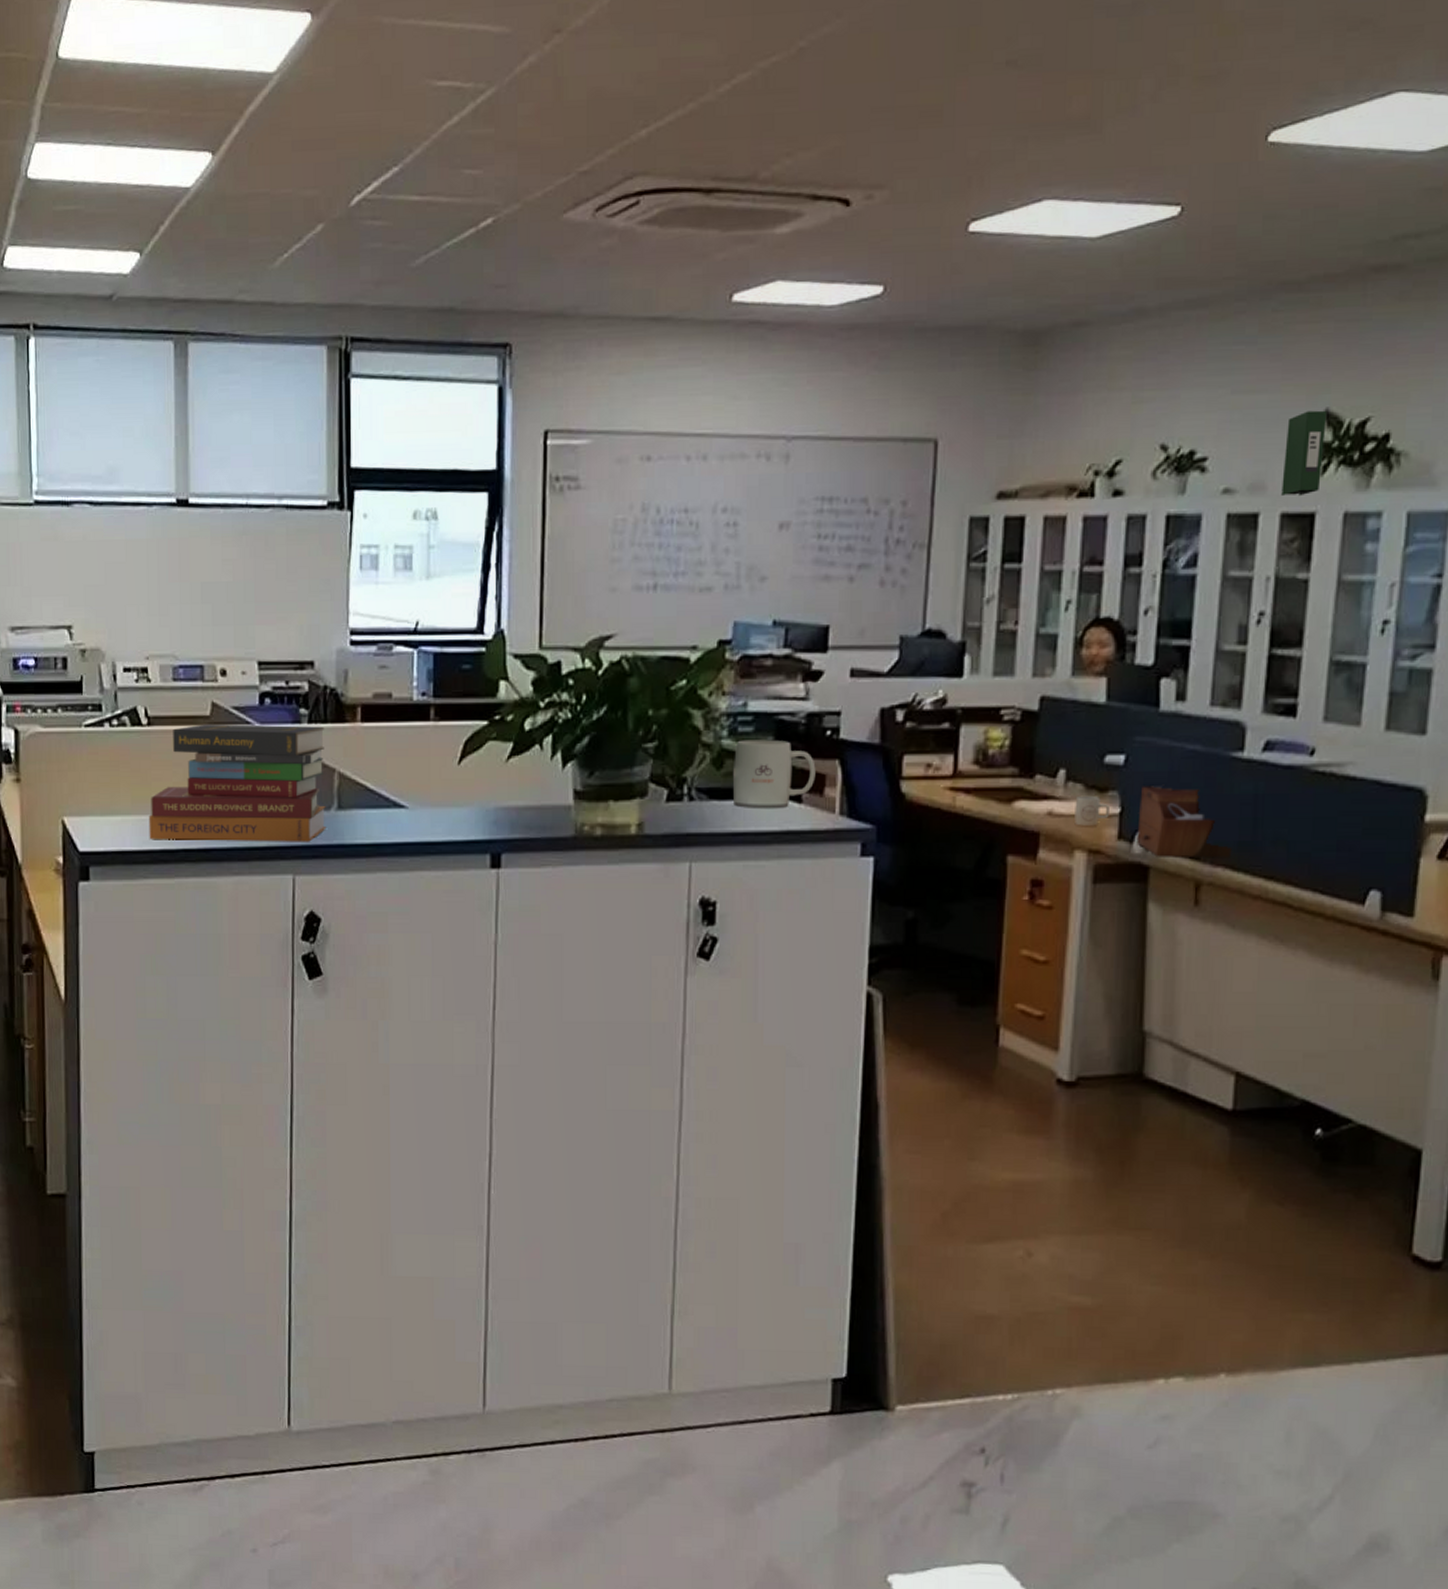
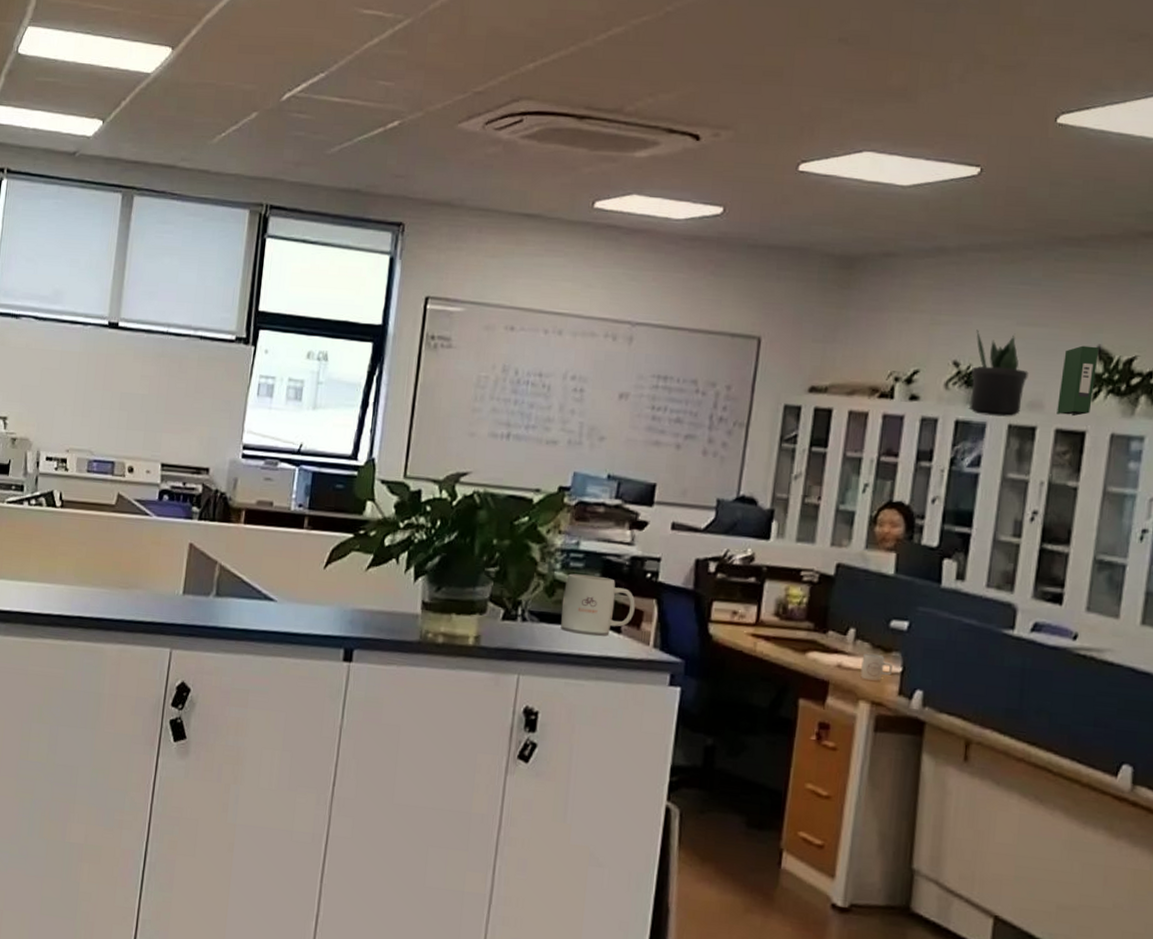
books: present [148,723,326,842] -> none [50,511,212,622]
sewing box: present [1137,786,1232,858] -> none [915,650,1000,722]
planter: none [1182,404,1247,507] -> present [969,330,1028,417]

